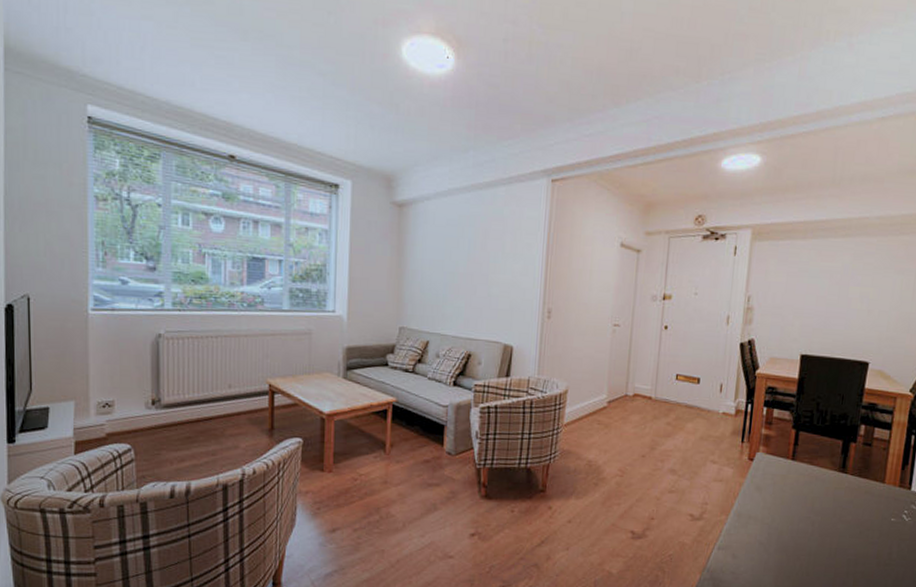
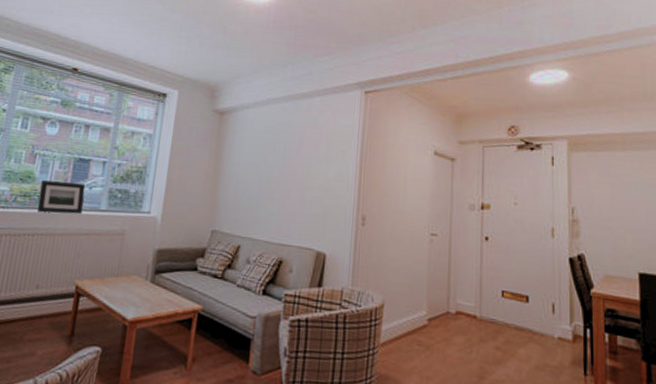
picture frame: none [216,281,265,315] -> present [36,180,86,215]

